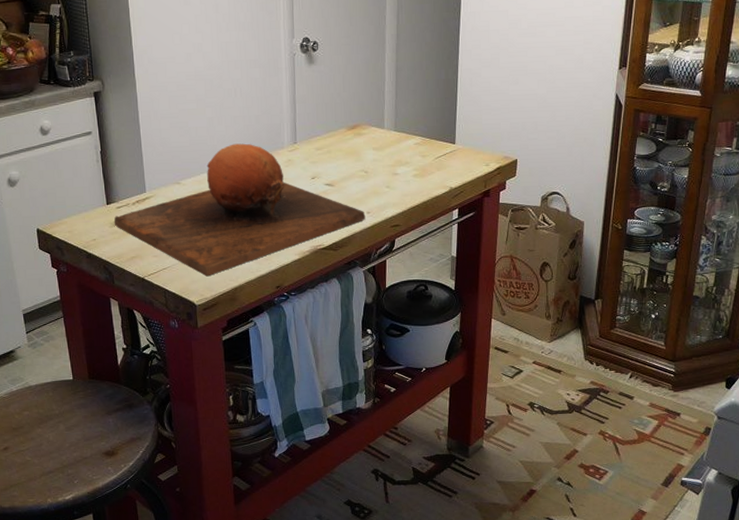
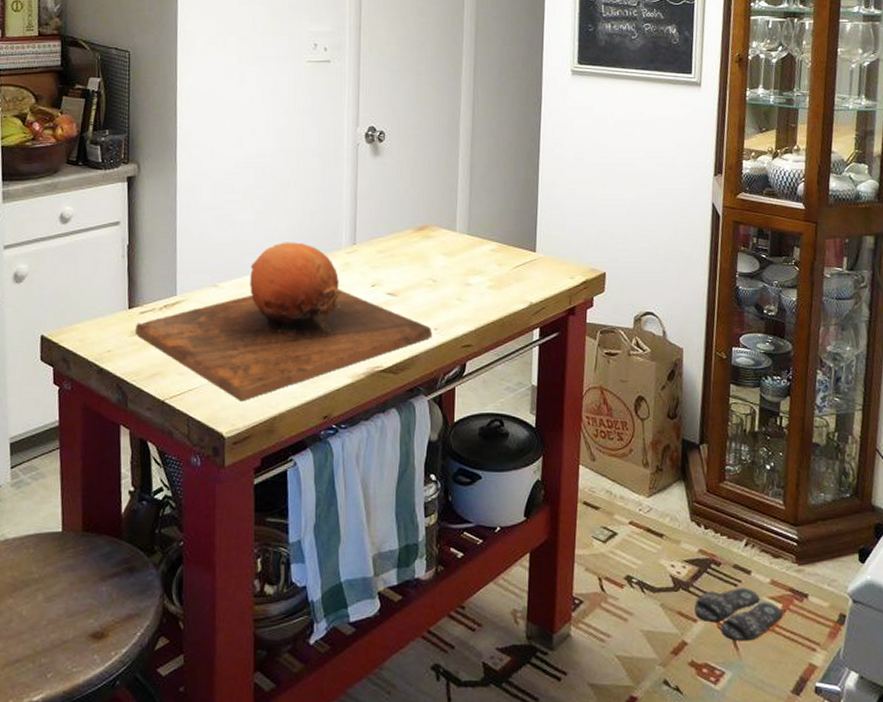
slippers: none [585,409,658,449] -> present [694,587,783,641]

